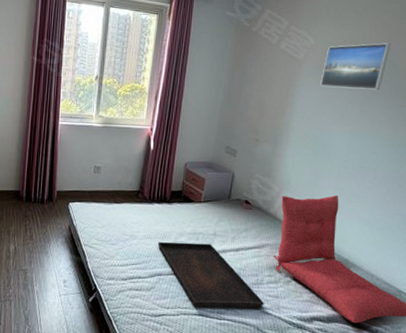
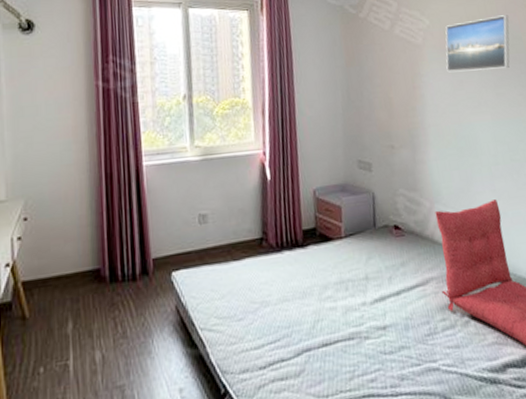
serving tray: present [157,242,264,308] -> none [297,292,445,386]

